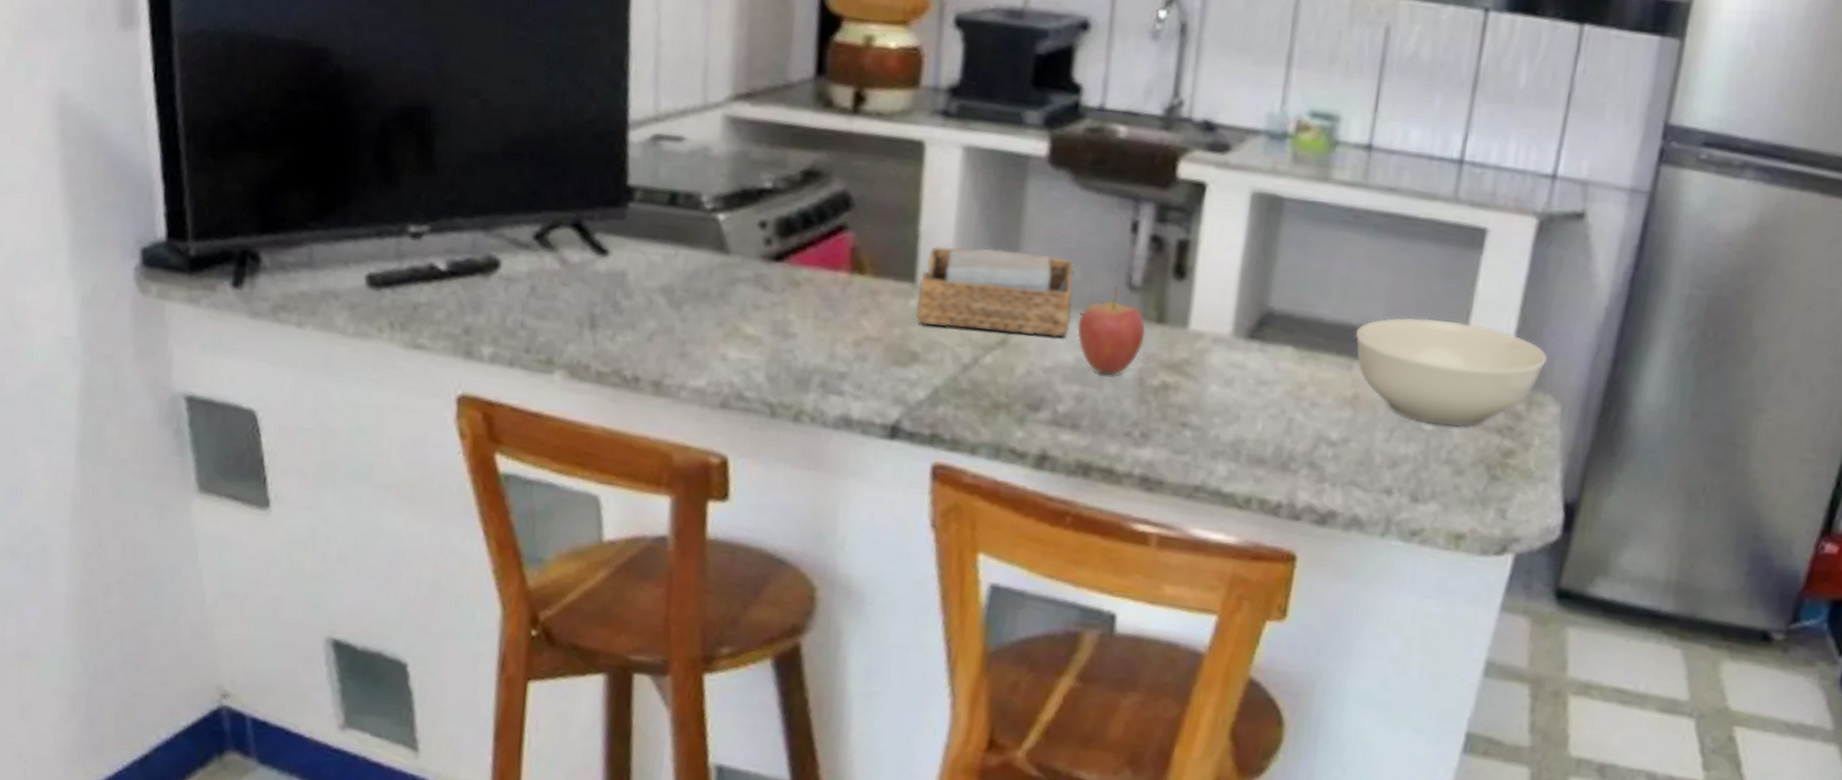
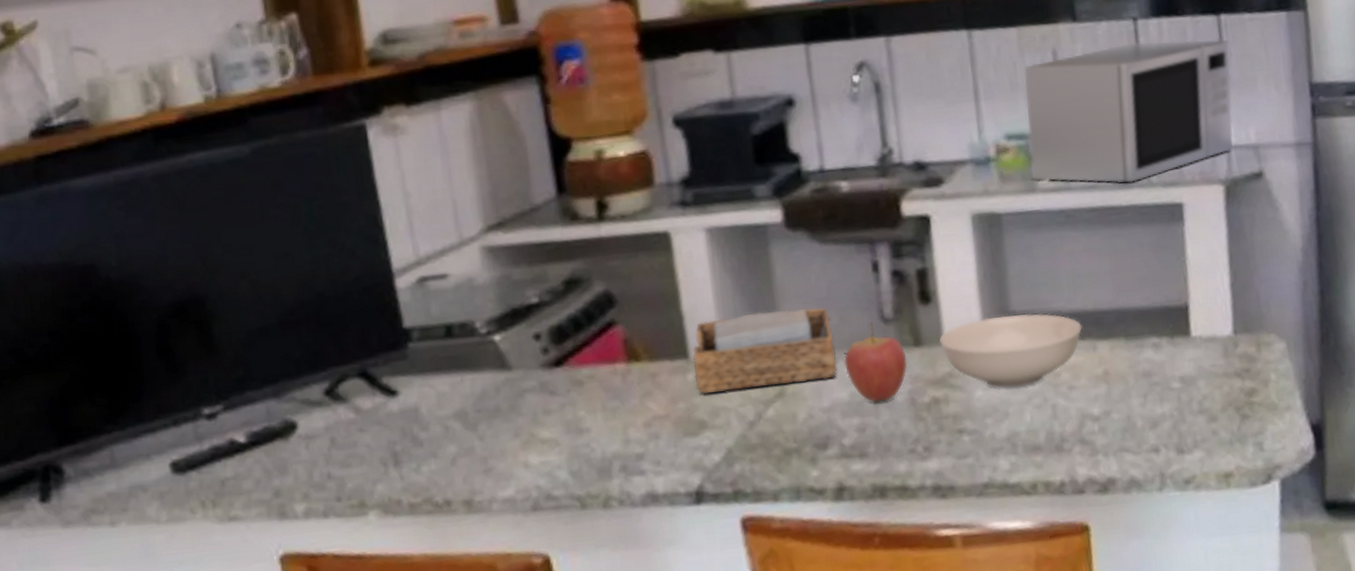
bowl: none [1183,308,1343,392] -> present [939,313,1082,388]
microwave: none [1329,35,1586,194] -> present [1023,39,1234,184]
bowl: present [1354,317,1548,427] -> none [1092,287,1264,382]

